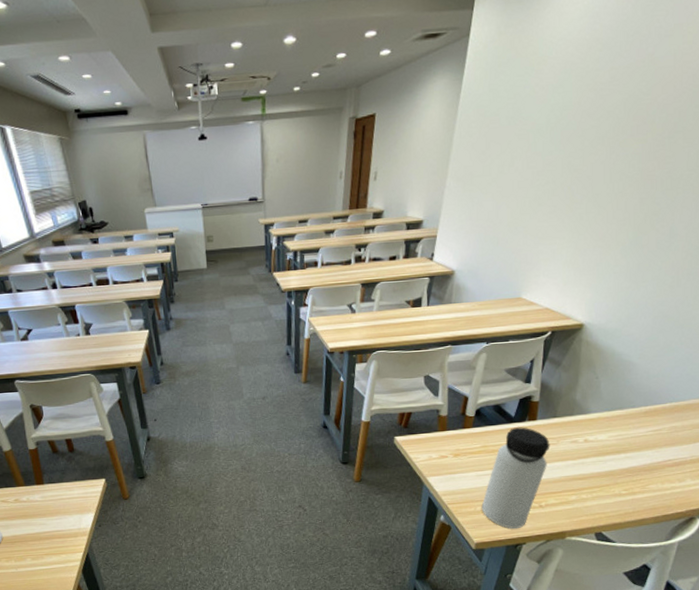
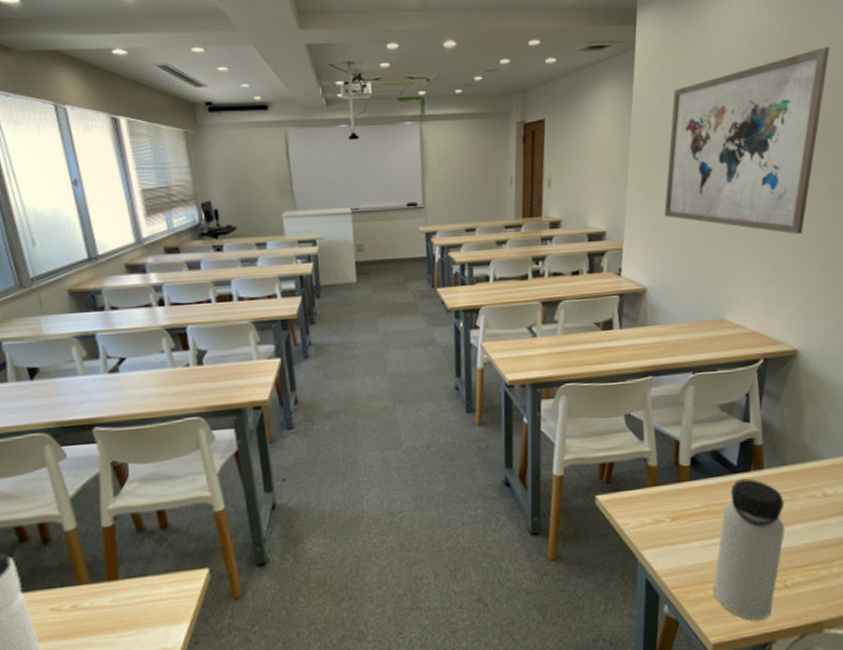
wall art: none [478,22,674,220] -> present [664,47,830,235]

